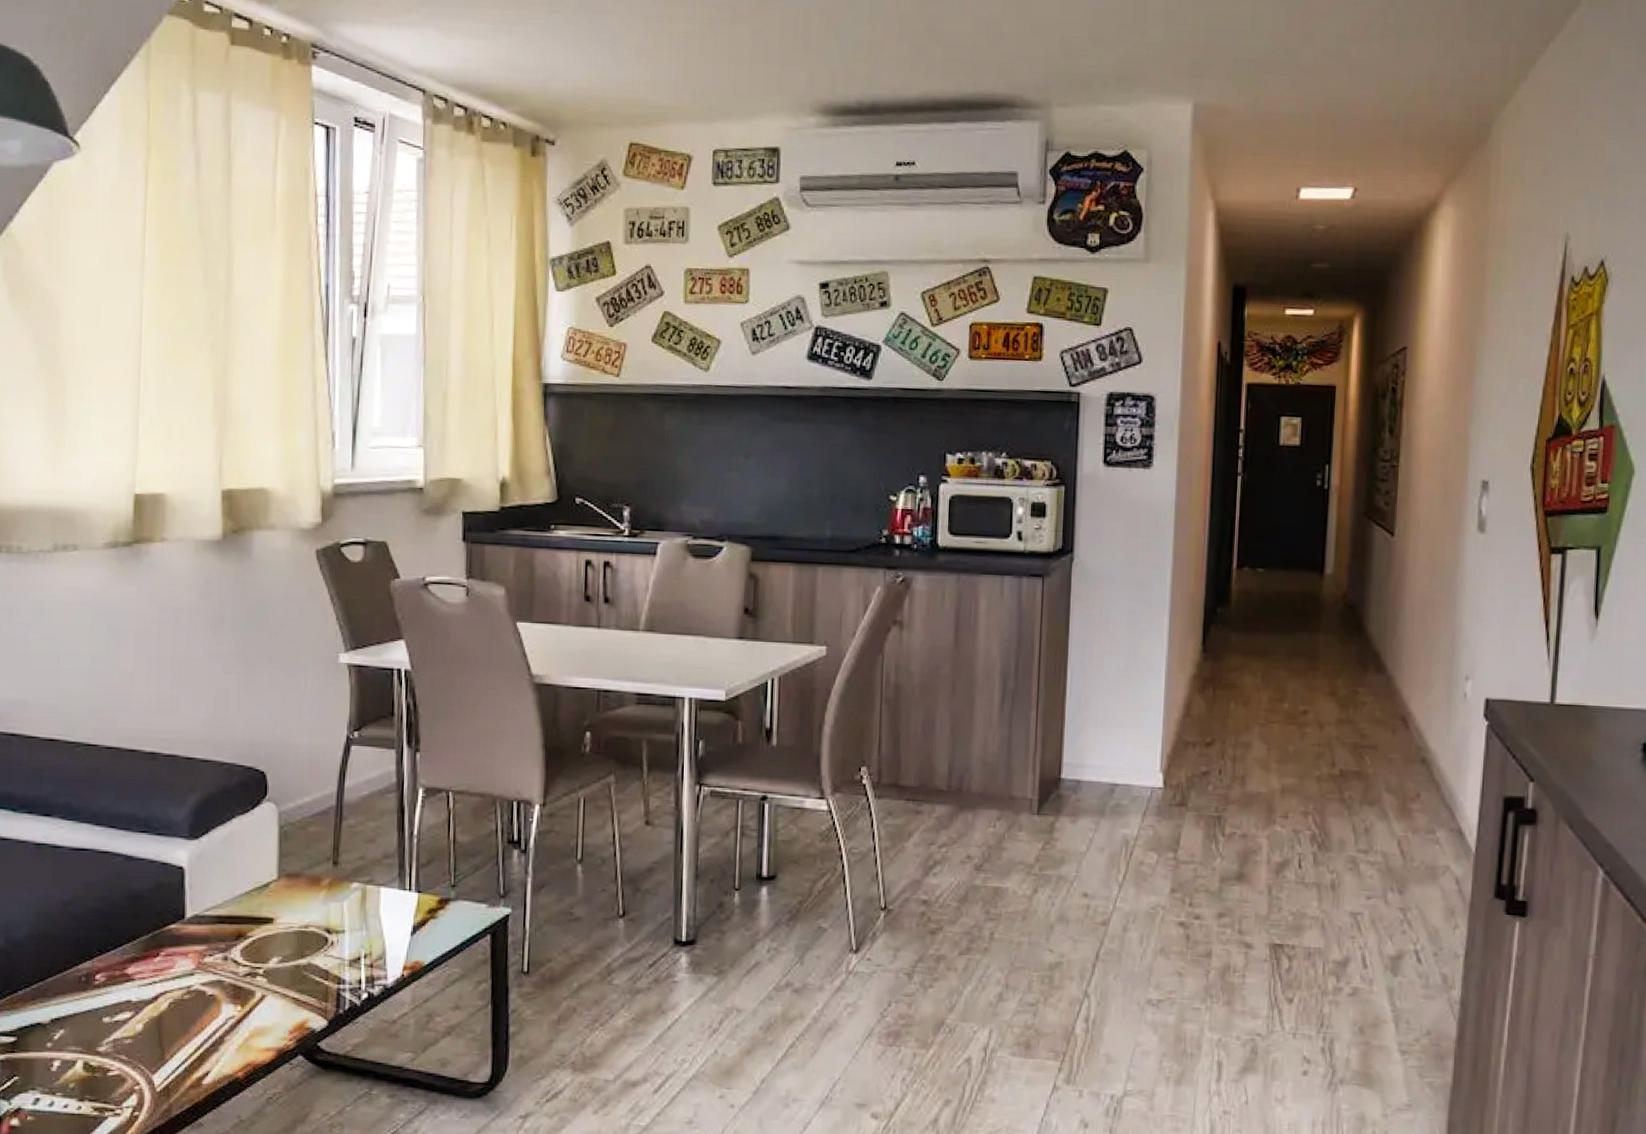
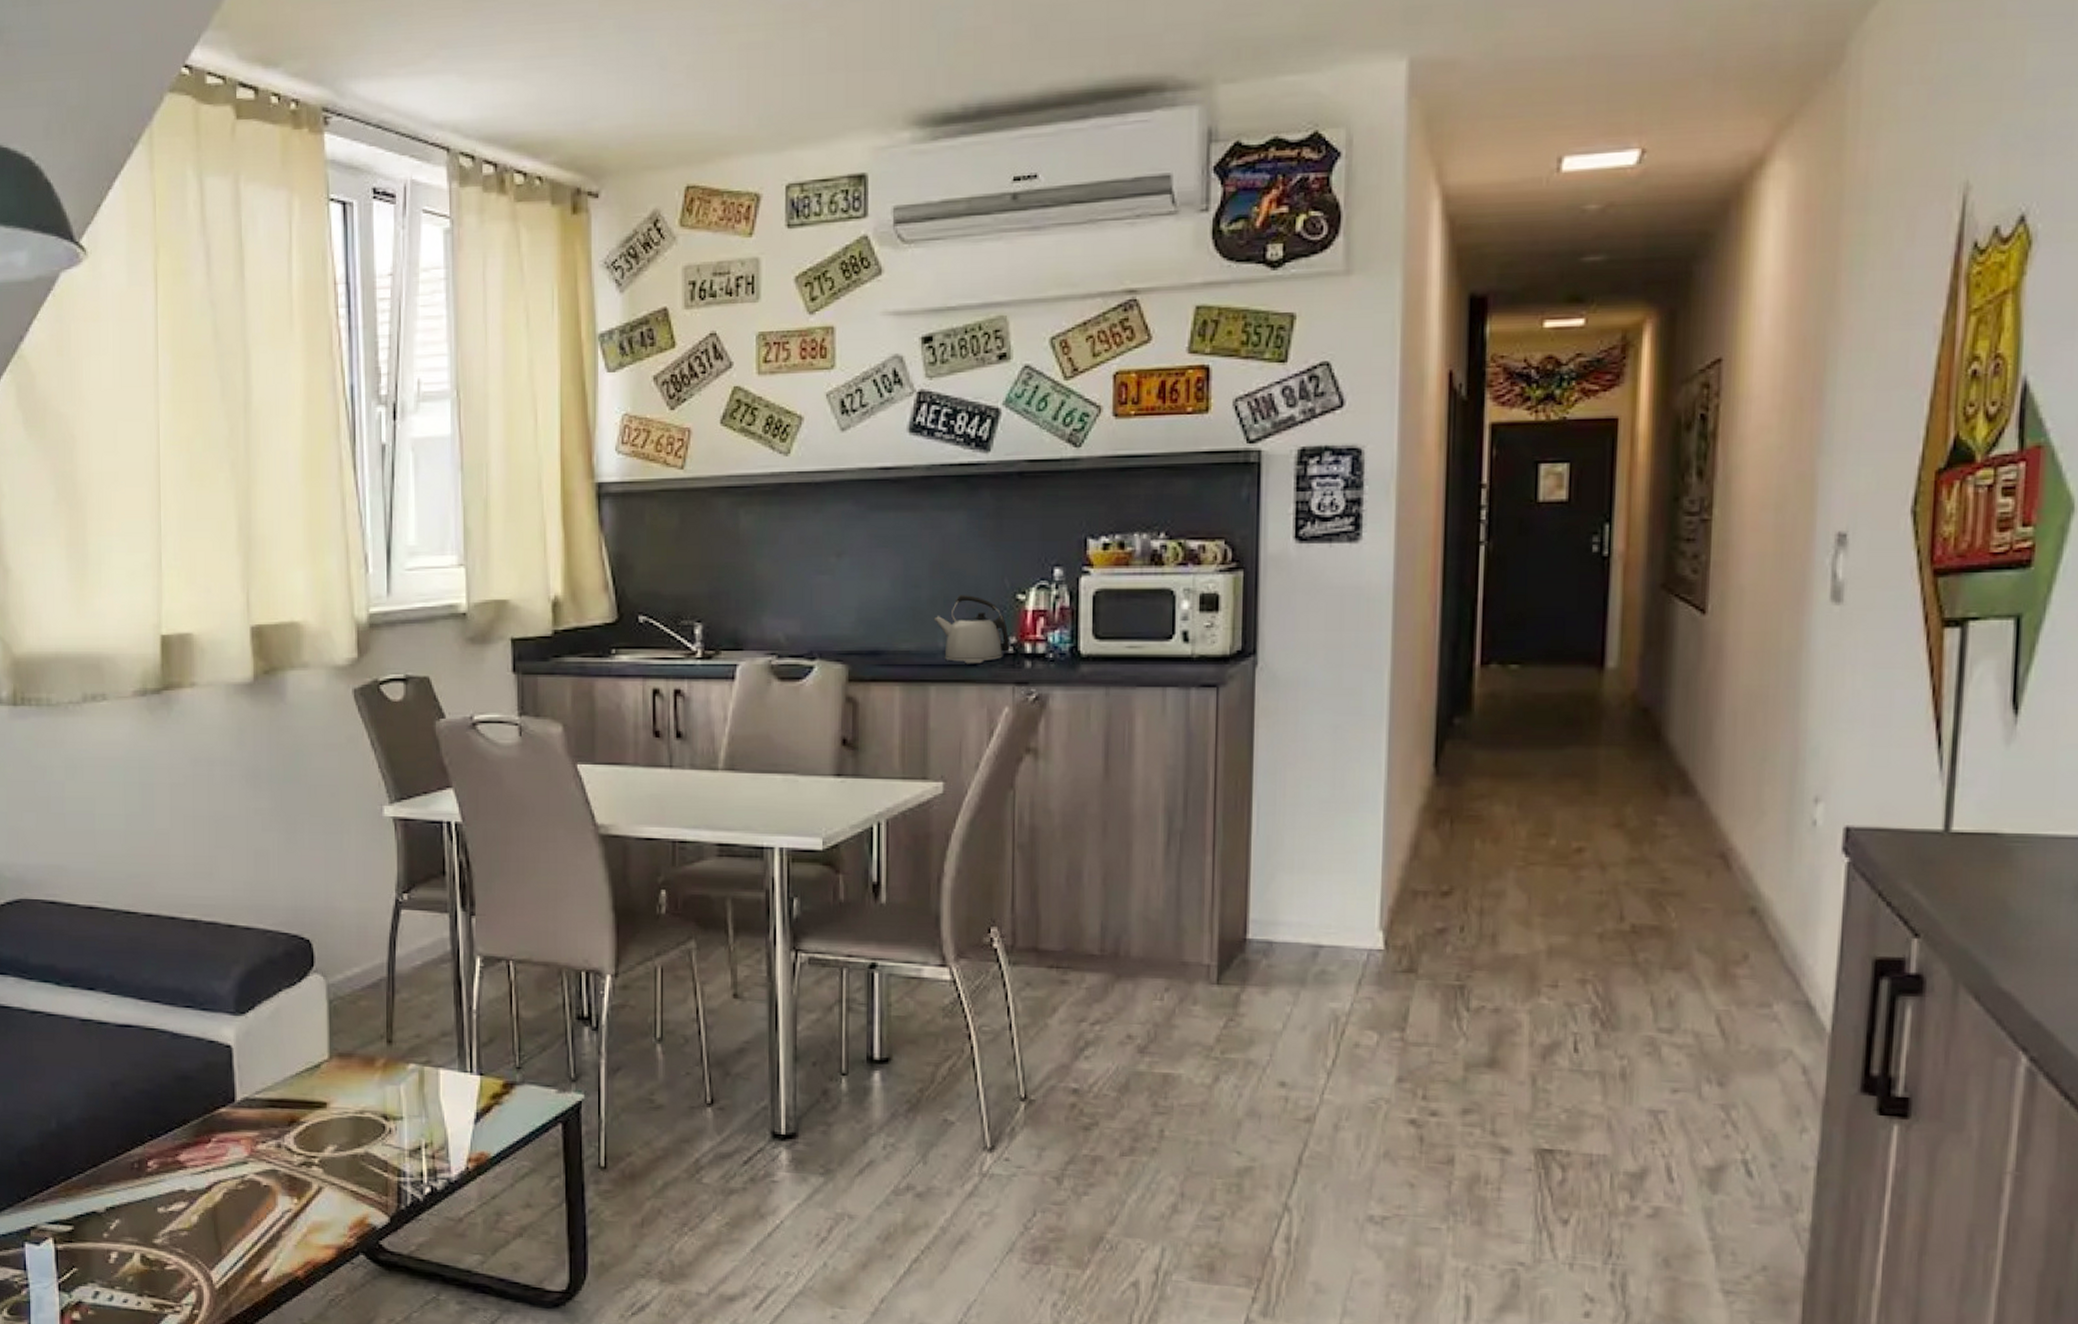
kettle: none [822,494,883,551] -> present [933,595,1010,664]

